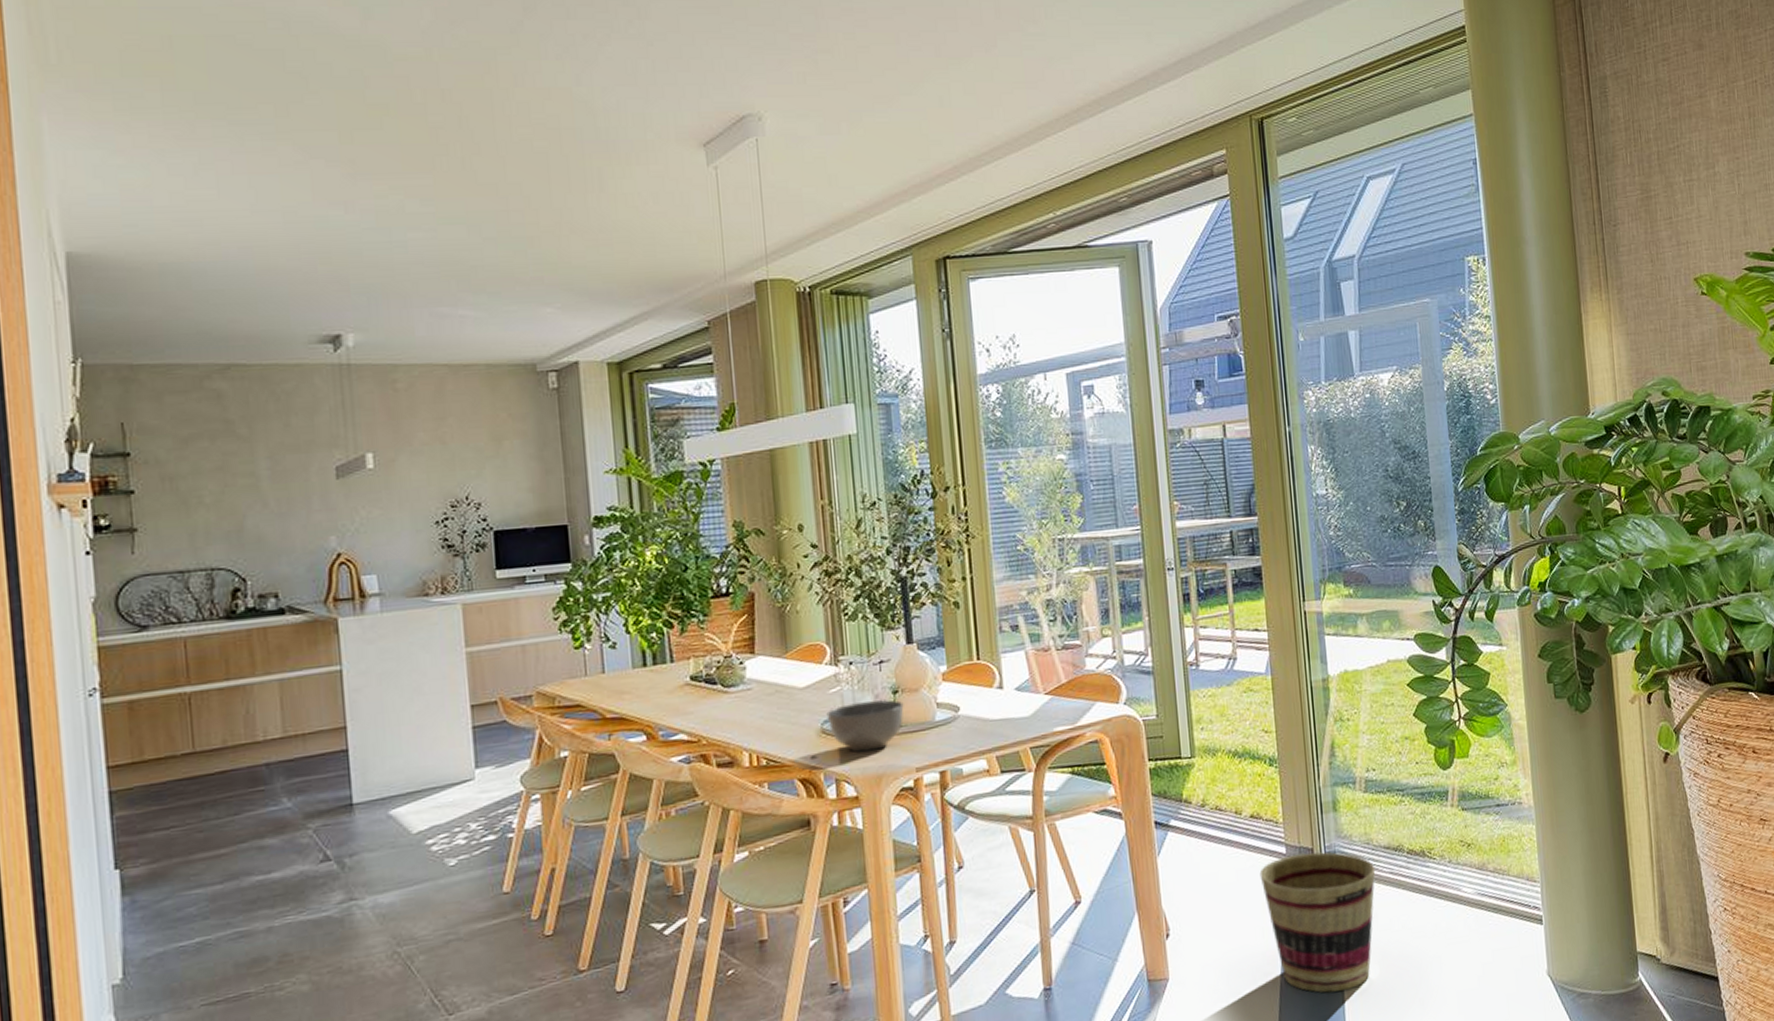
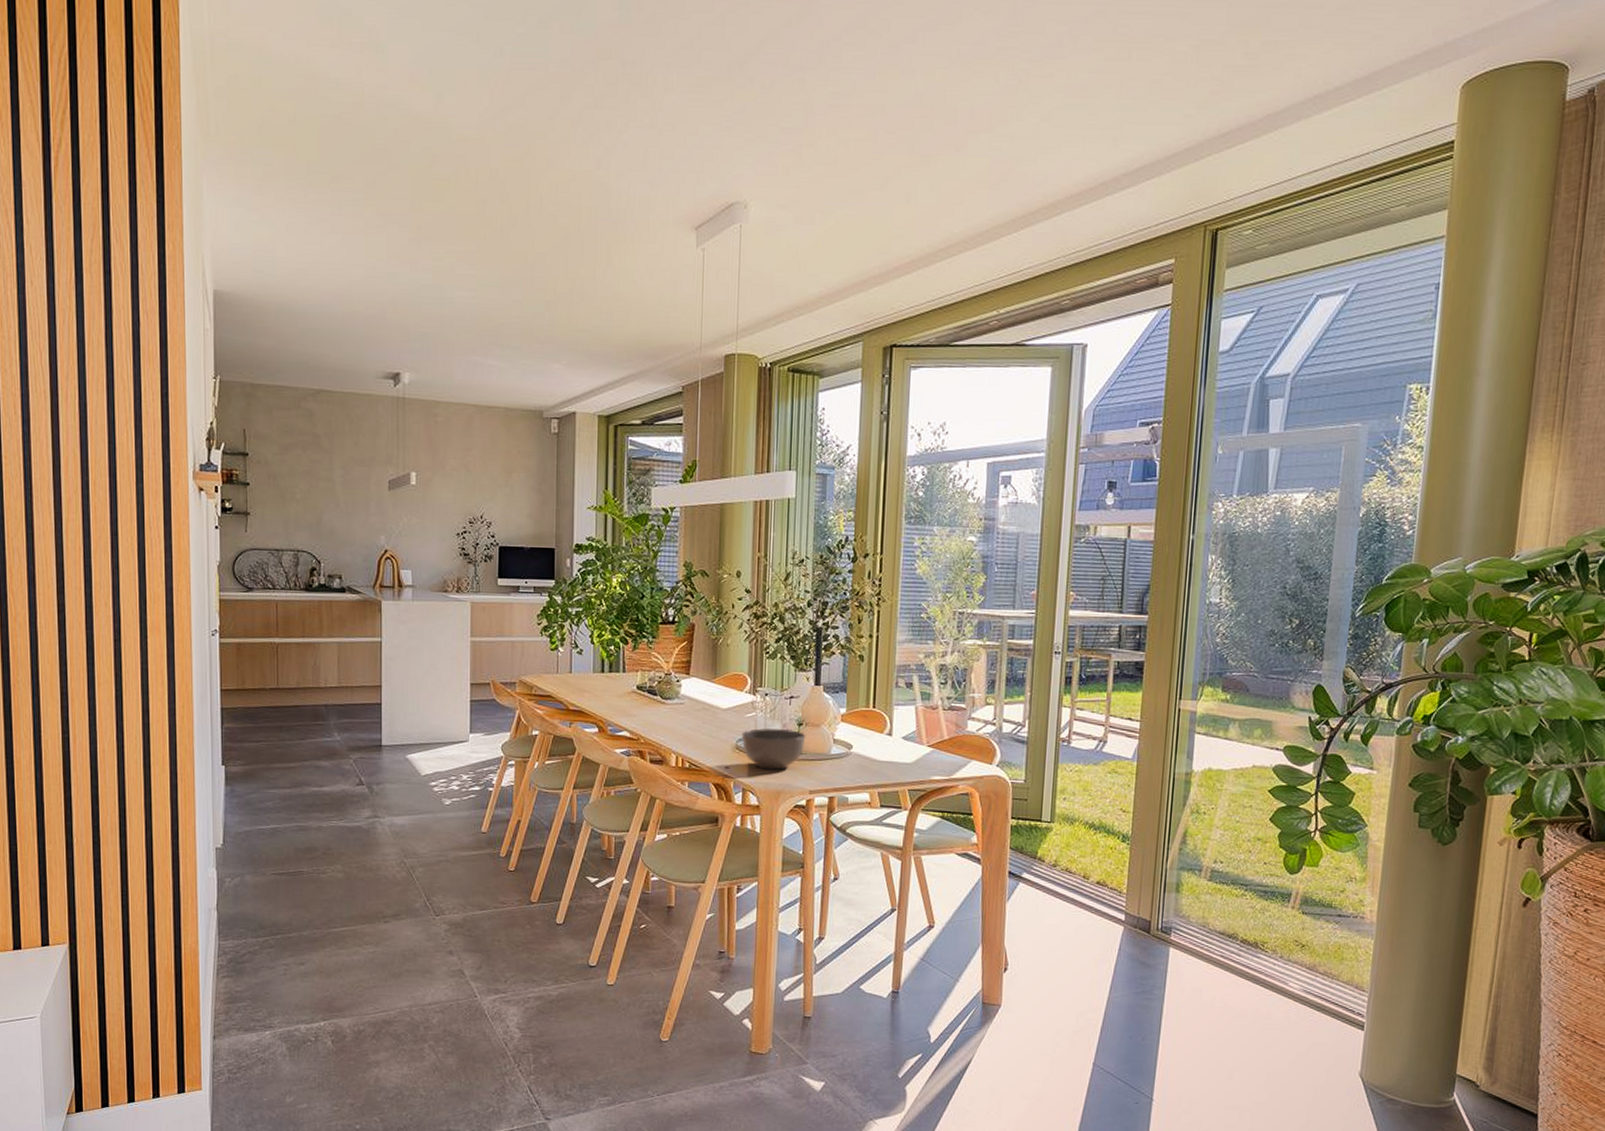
basket: present [1259,852,1376,993] -> none [1097,923,1207,1048]

